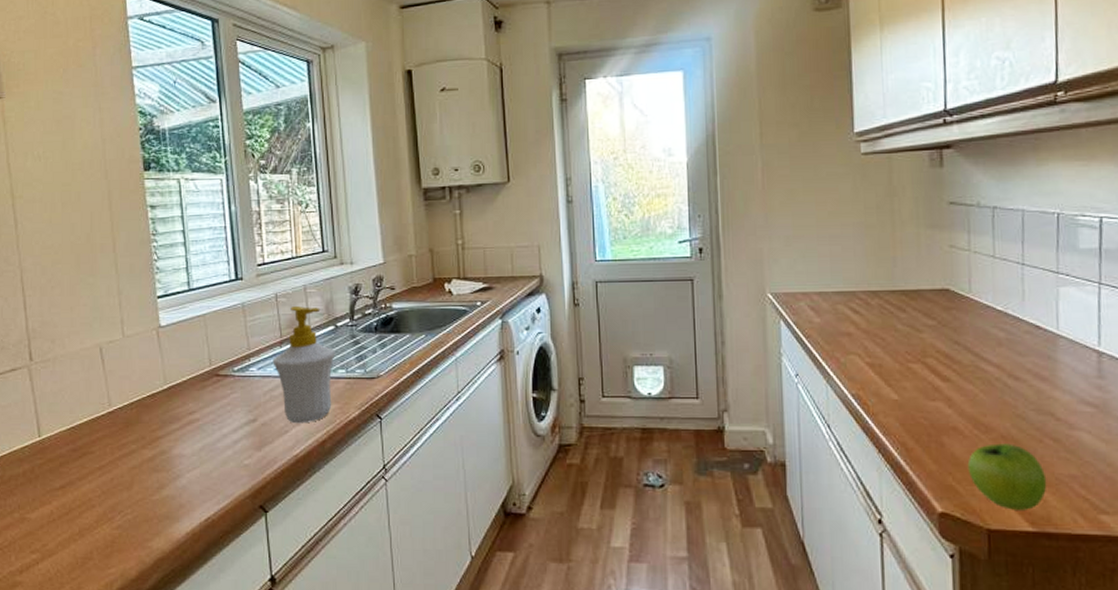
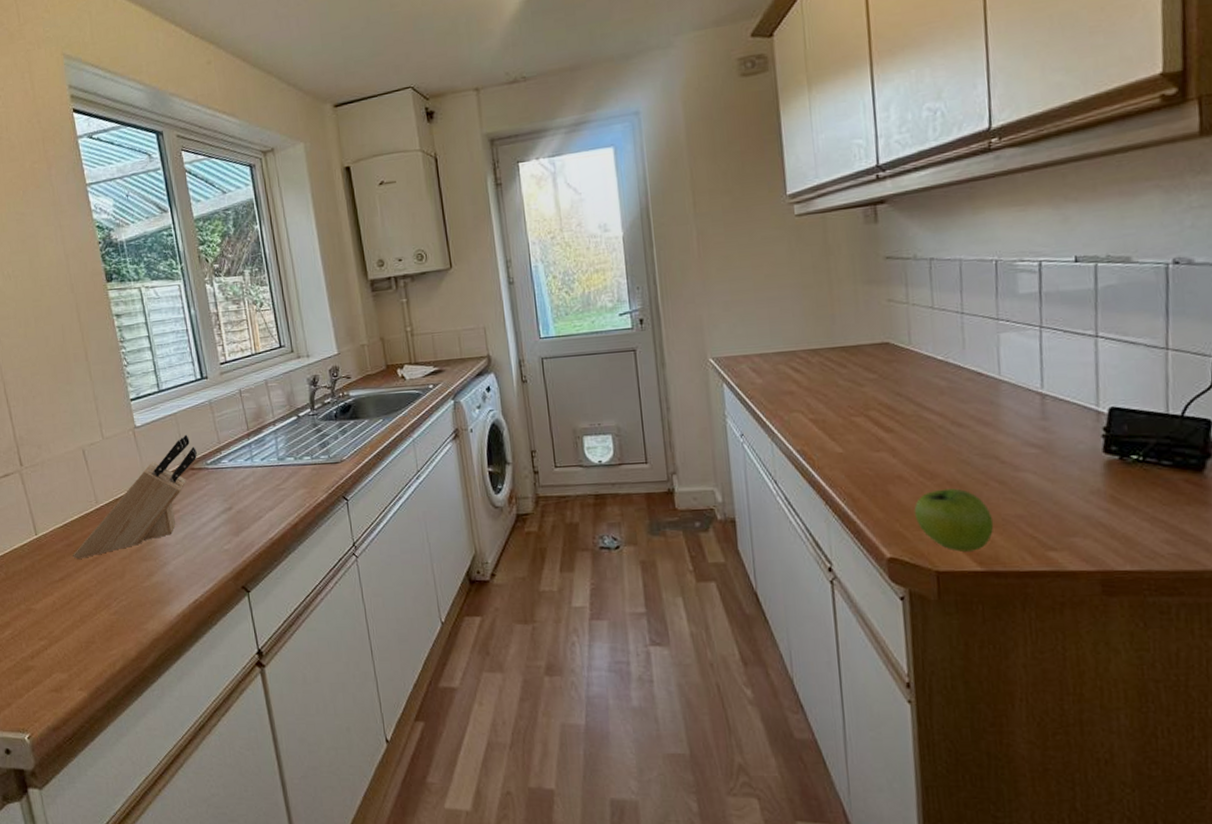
knife block: none [76,338,224,466] -> present [72,434,197,559]
soap bottle: present [273,306,335,424] -> none [242,400,301,509]

